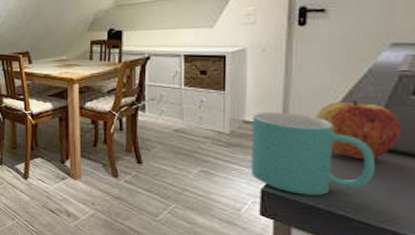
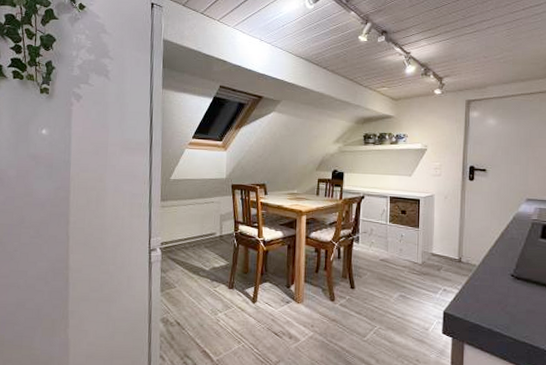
mug: present [250,111,376,196] -> none [436,246,519,317]
apple: present [315,100,401,160] -> none [480,240,534,287]

